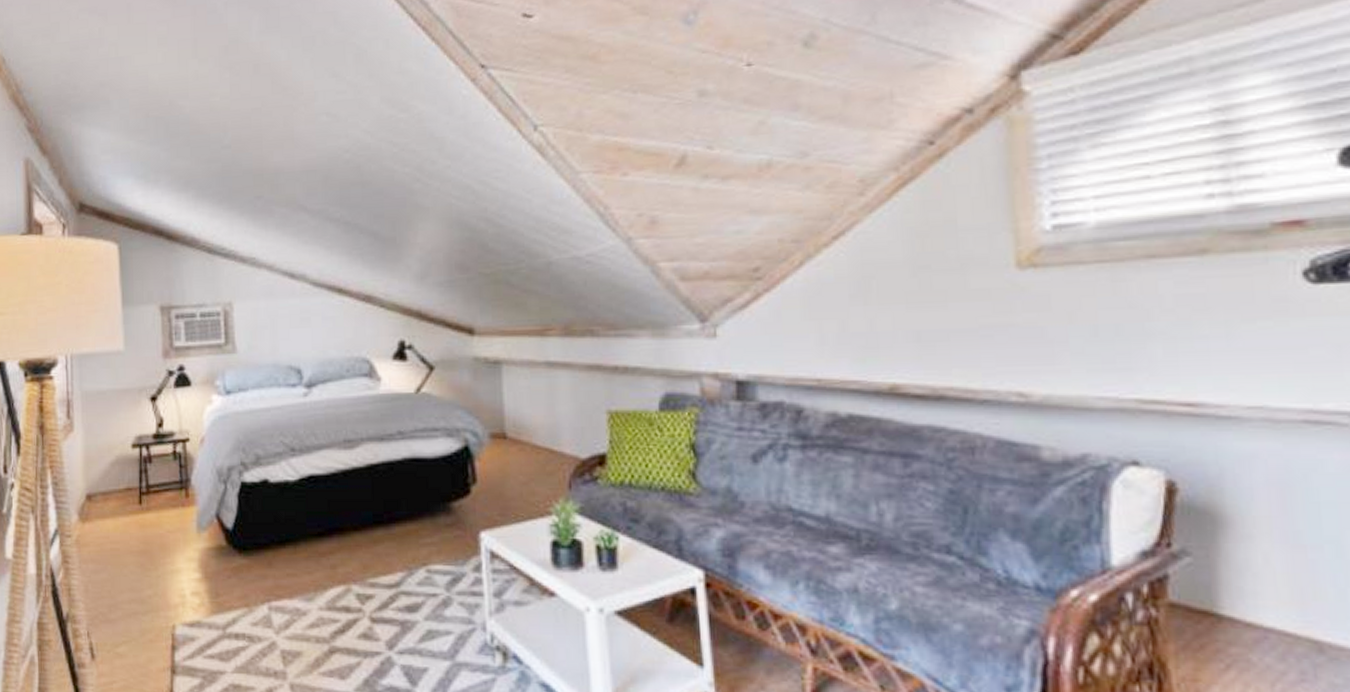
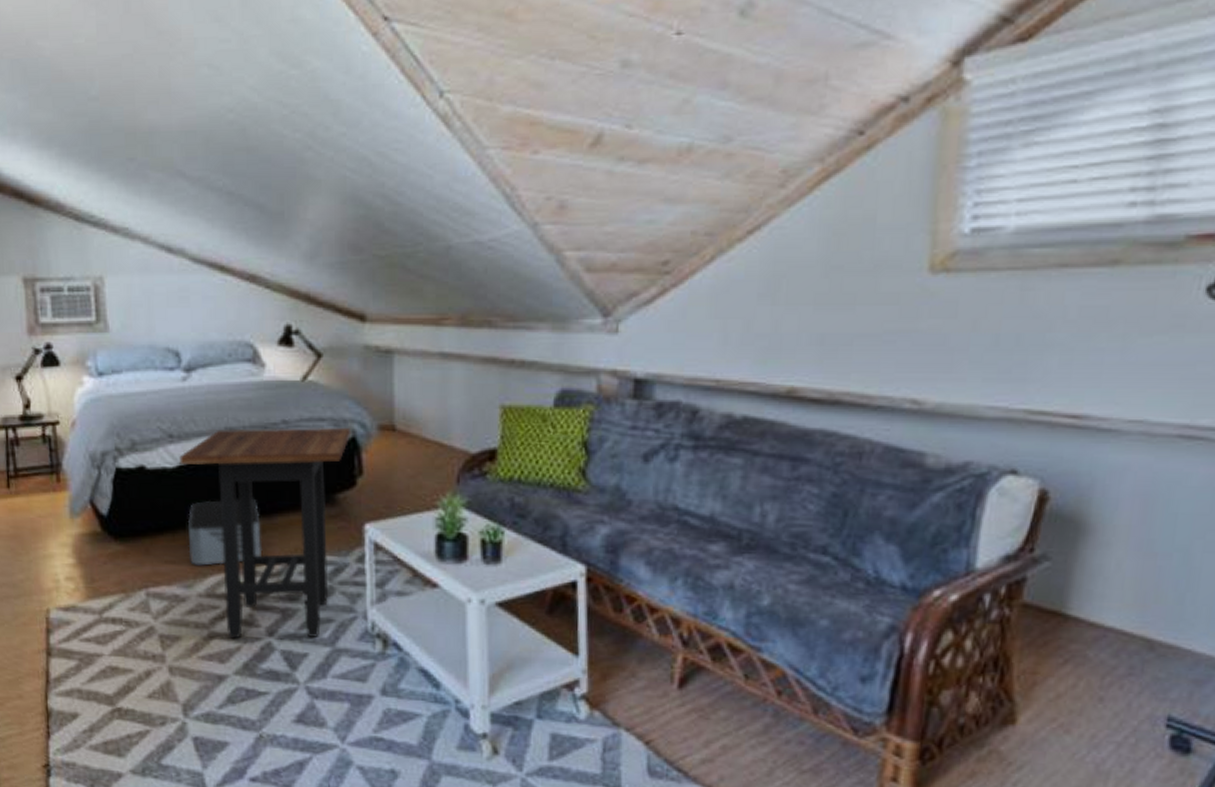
side table: none [301,436,464,654] -> present [179,426,352,639]
storage bin: none [309,509,381,578] -> present [188,498,263,566]

